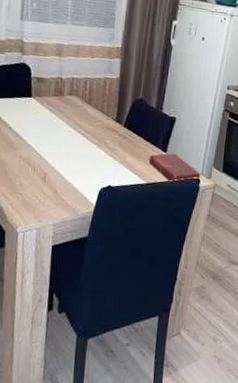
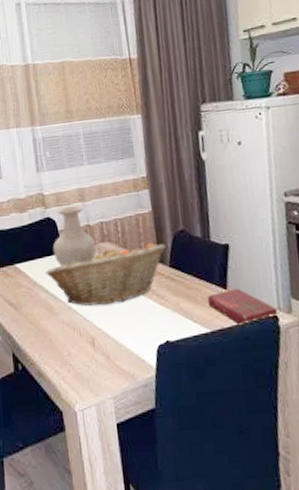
fruit basket: none [11,99,125,149] -> present [45,243,166,306]
vase: none [22,56,65,110] -> present [53,204,97,266]

